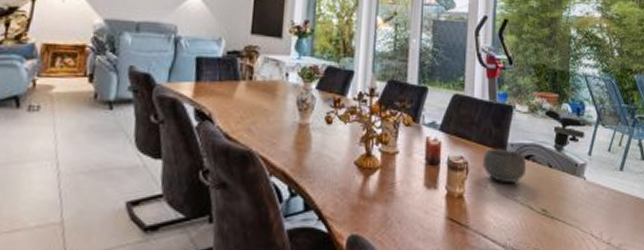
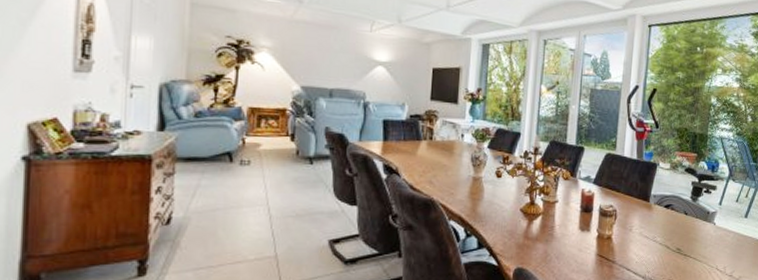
bowl: present [482,148,527,184] -> none [628,198,666,228]

